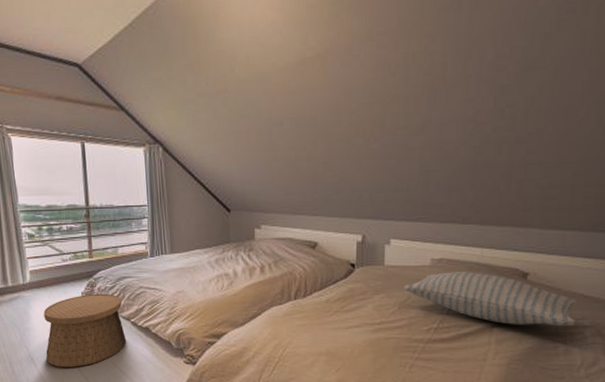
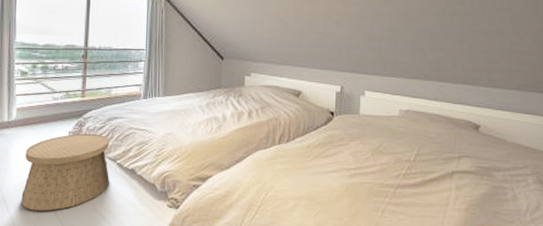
pillow: present [404,272,577,327] -> none [377,122,521,174]

